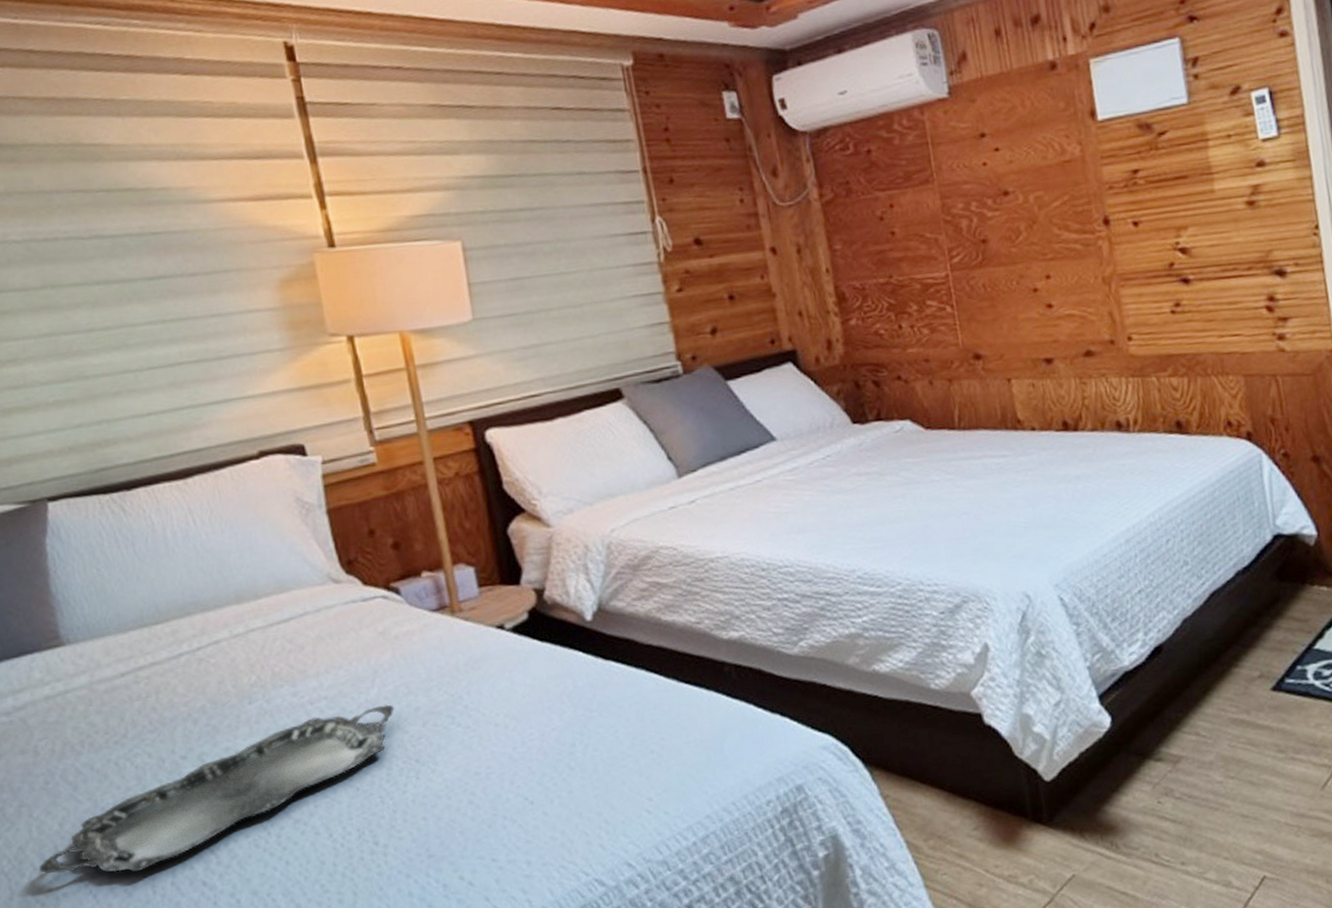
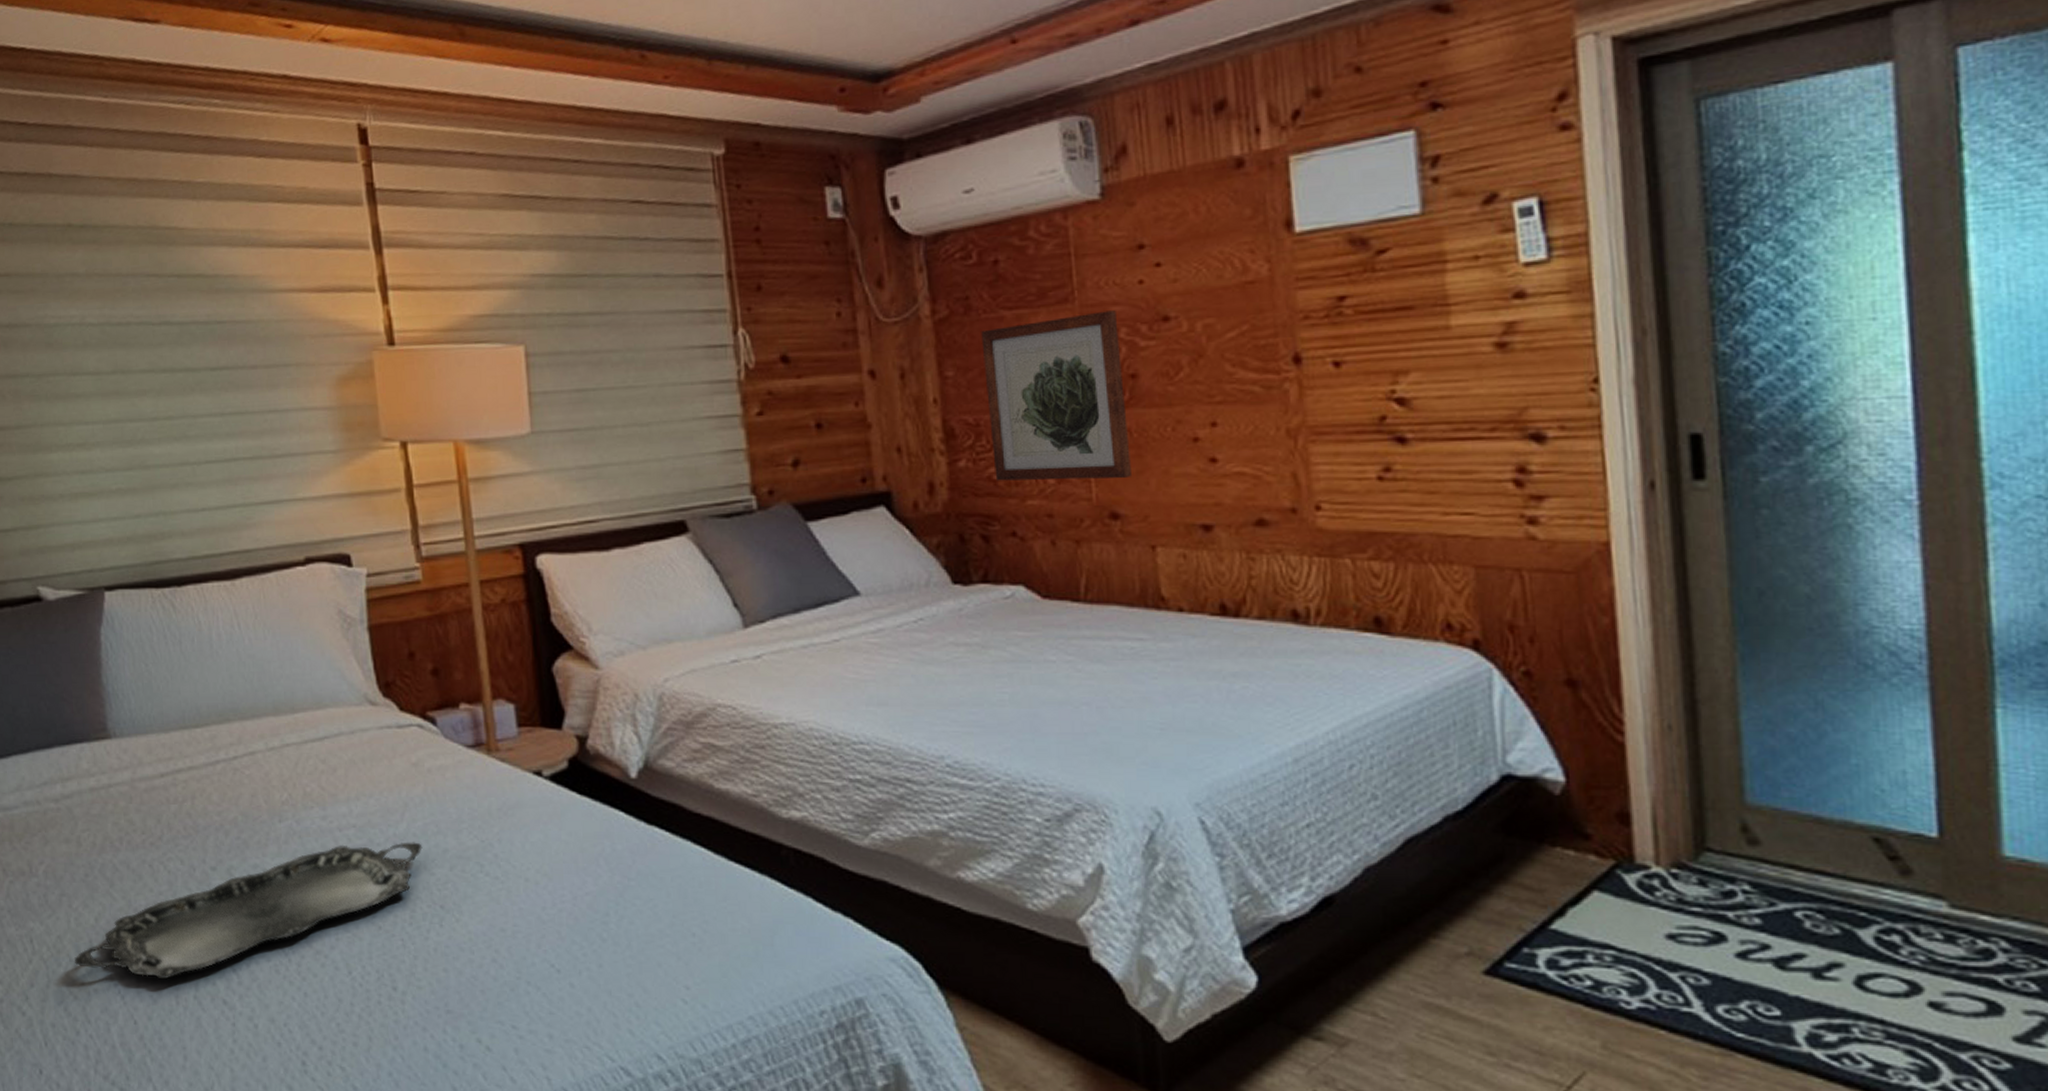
wall art: none [861,188,988,335] -> present [981,310,1131,481]

